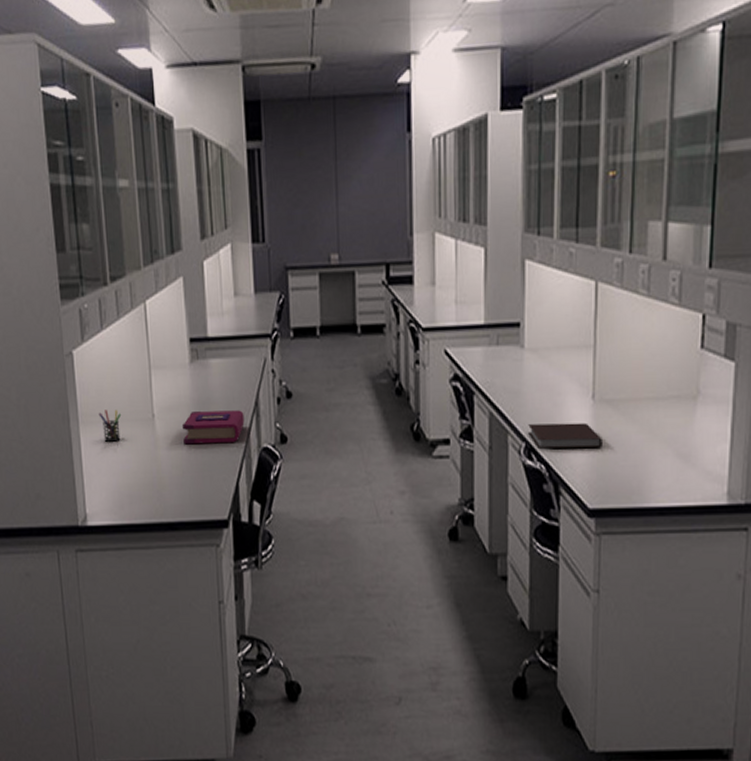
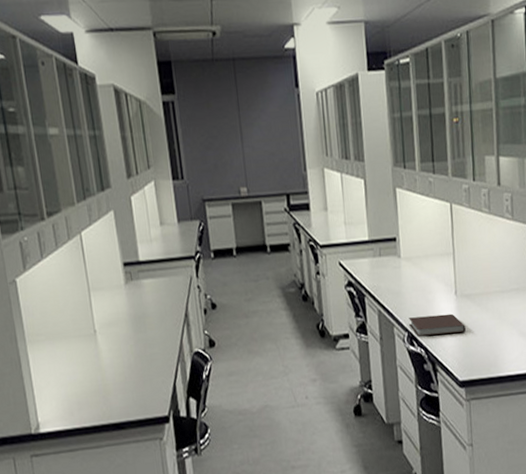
pen holder: present [98,409,122,442] -> none [44,328,66,357]
book: present [181,410,245,445] -> none [121,321,177,355]

